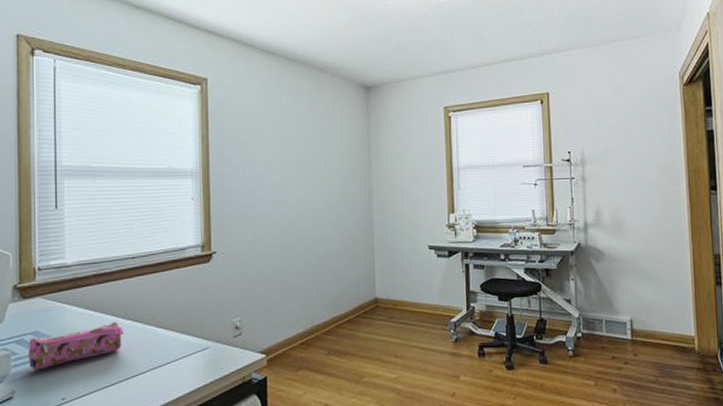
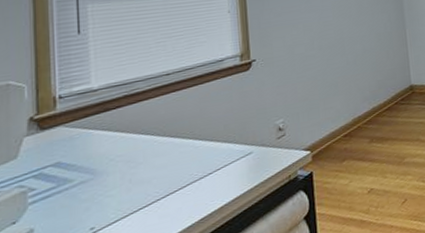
pencil case: present [28,321,124,370] -> none [48,139,161,204]

